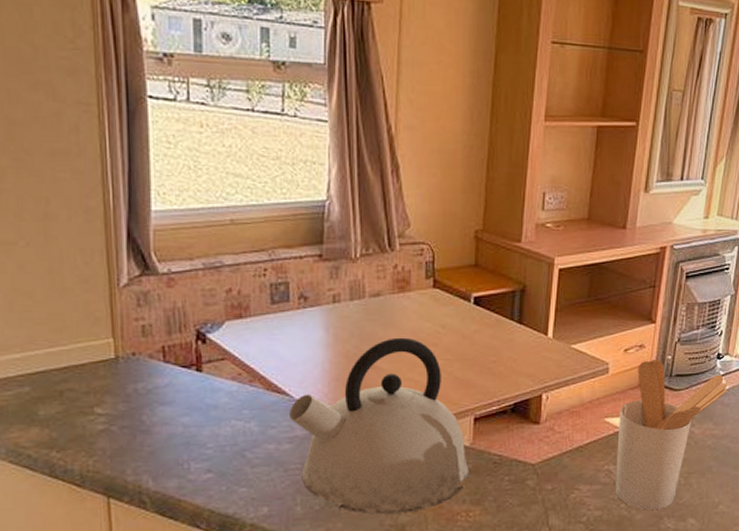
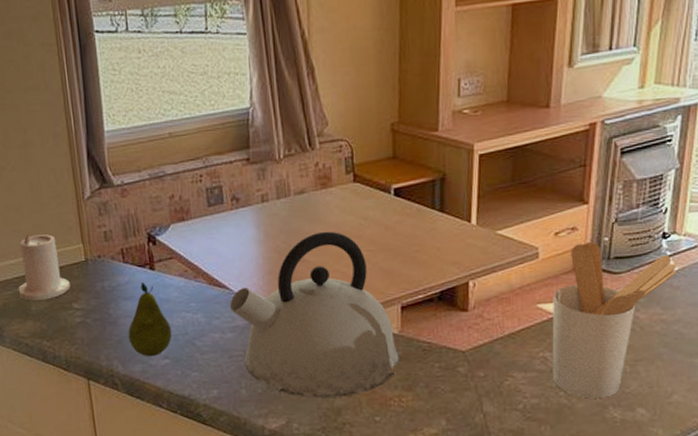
candle: none [22,322,93,403] -> present [18,233,70,301]
fruit: none [163,384,218,471] -> present [128,281,172,357]

